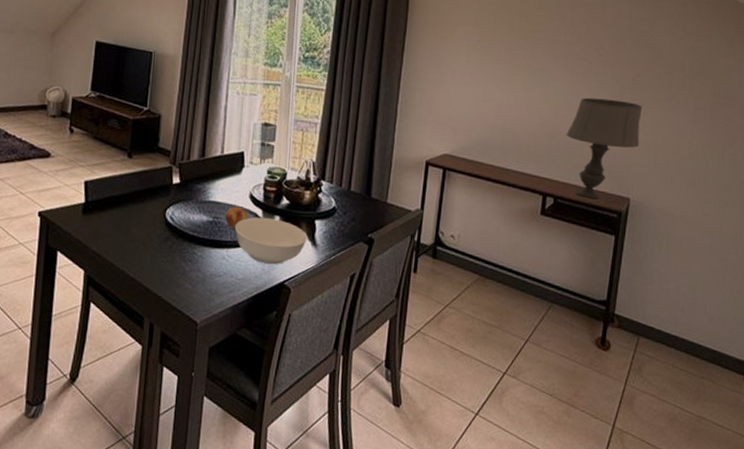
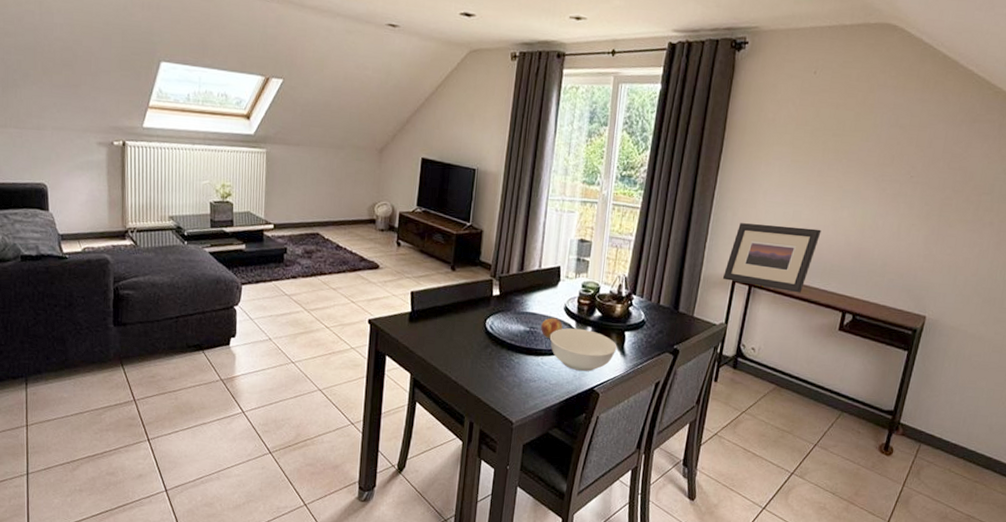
picture frame: none [415,104,514,176] -> present [722,223,822,293]
table lamp: present [566,97,642,199] -> none [870,219,947,317]

